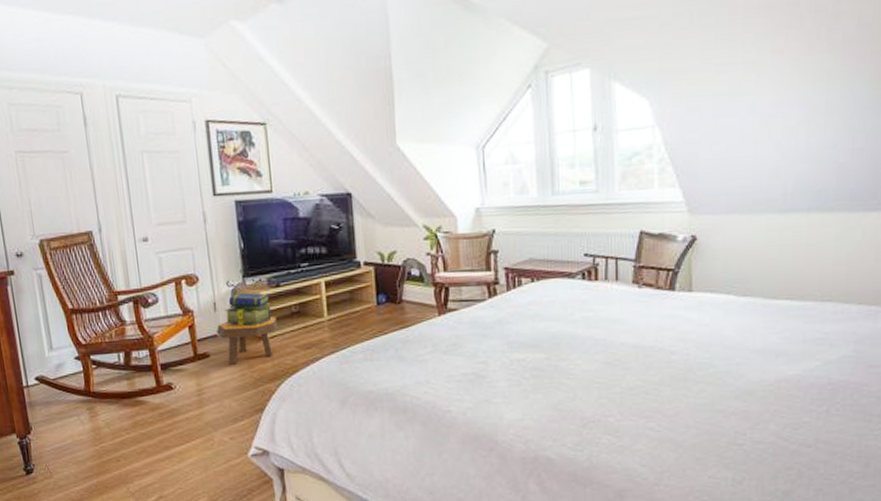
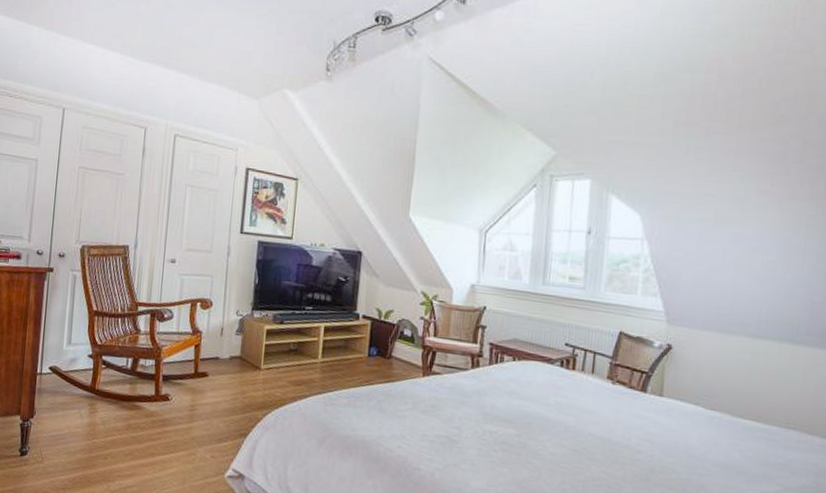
footstool: present [216,317,278,365] -> none [218,347,276,388]
stack of books: present [225,292,272,327] -> none [229,322,273,357]

